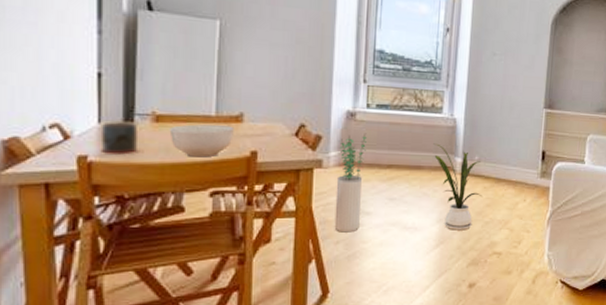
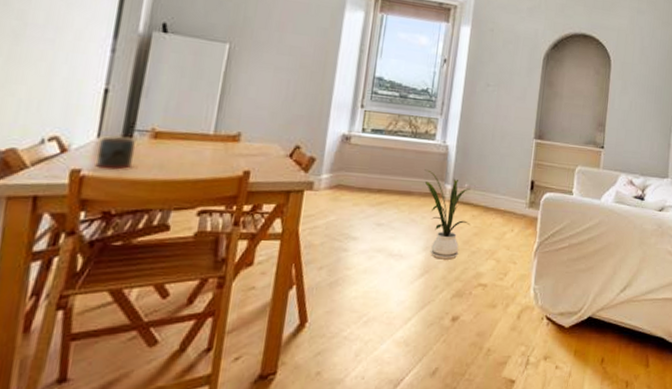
bowl: present [169,124,234,158] -> none [166,142,230,176]
vase: present [334,133,367,233] -> none [319,157,360,258]

